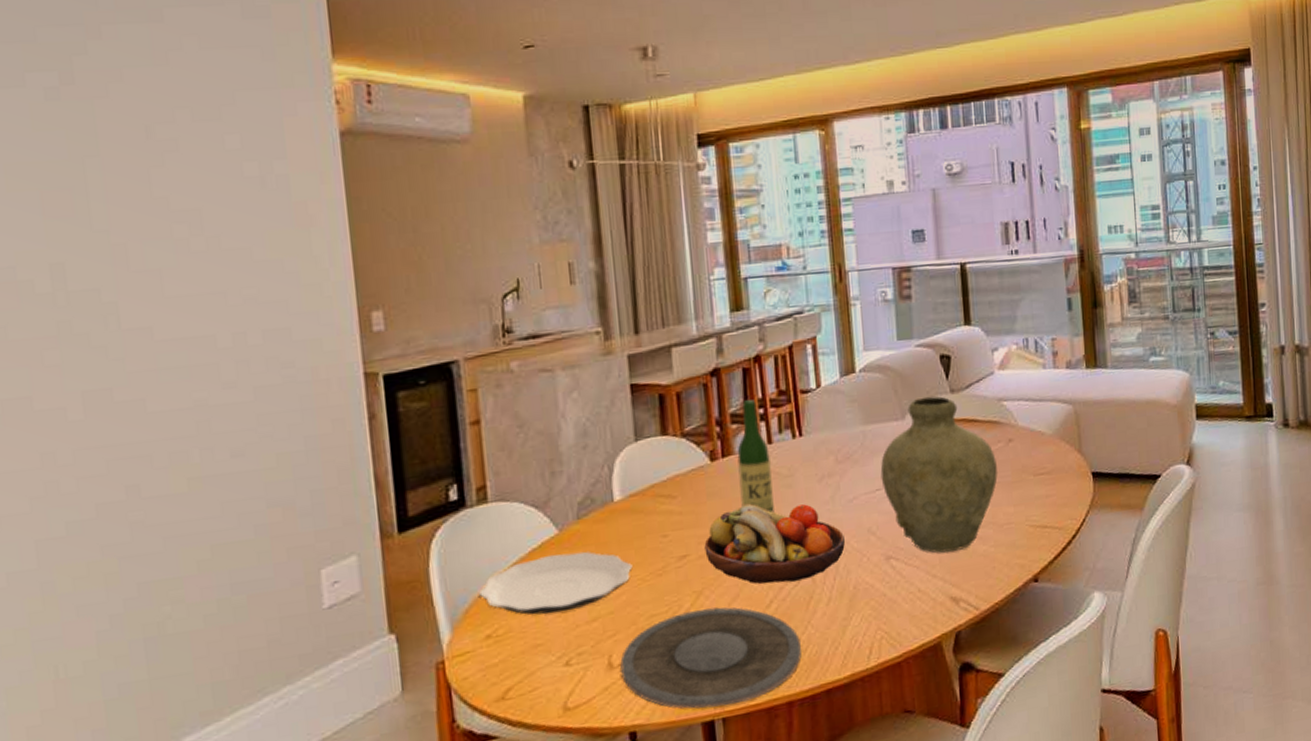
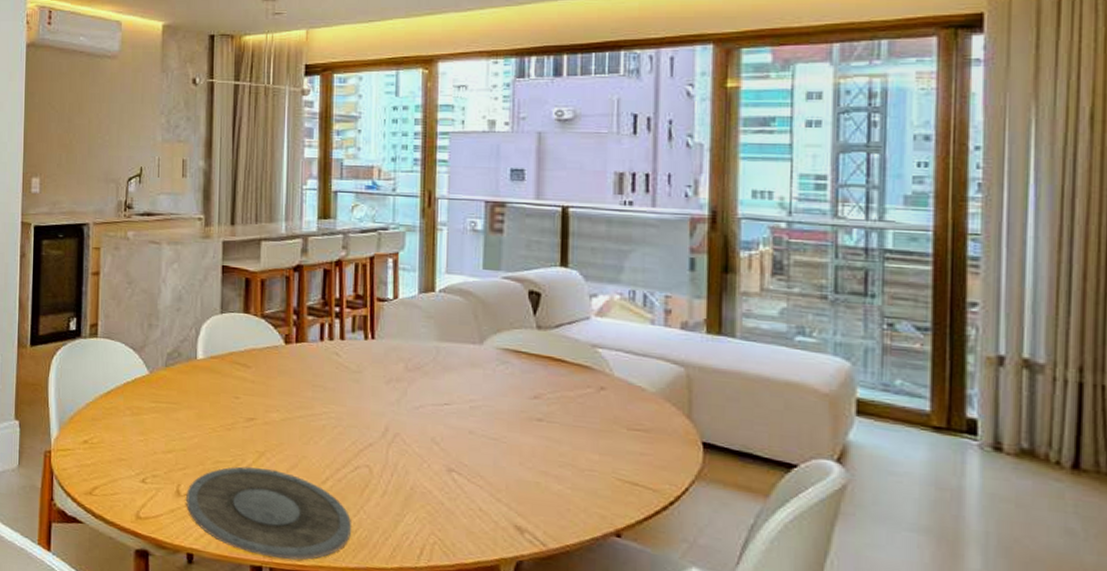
plate: present [479,551,633,615] -> none [83,389,206,439]
fruit bowl: present [704,504,845,584] -> none [271,388,406,468]
wine bottle: present [737,399,774,514] -> none [309,297,341,402]
vase: present [880,396,998,553] -> none [451,327,583,483]

